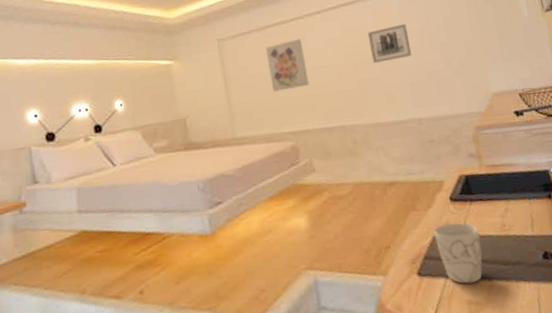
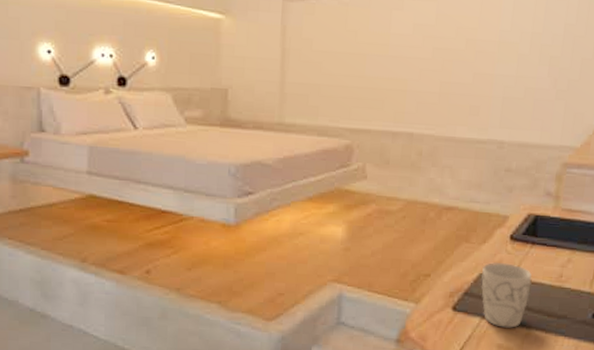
wall art: present [265,38,309,92] -> none [337,16,385,78]
wall art: present [367,23,412,63] -> none [465,22,518,66]

